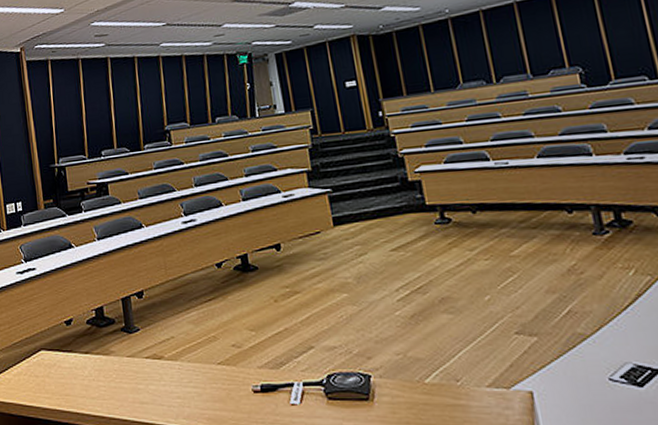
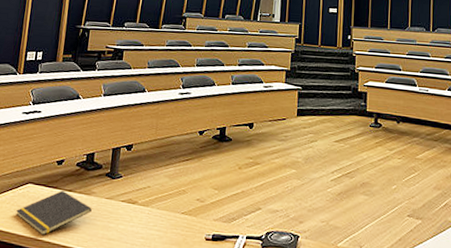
notepad: none [35,353,115,407] -> present [16,190,92,236]

